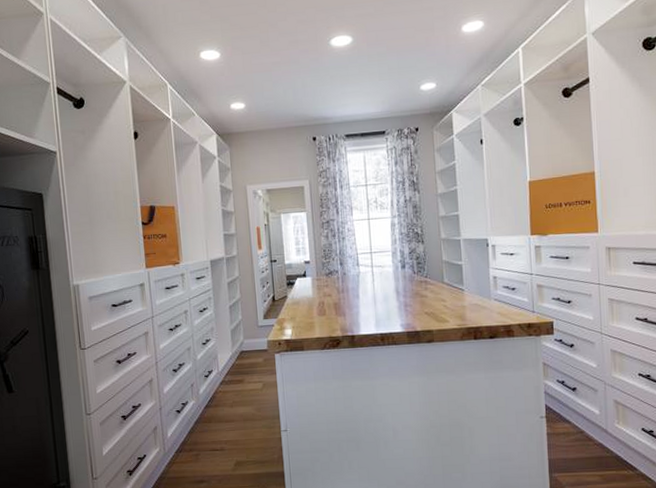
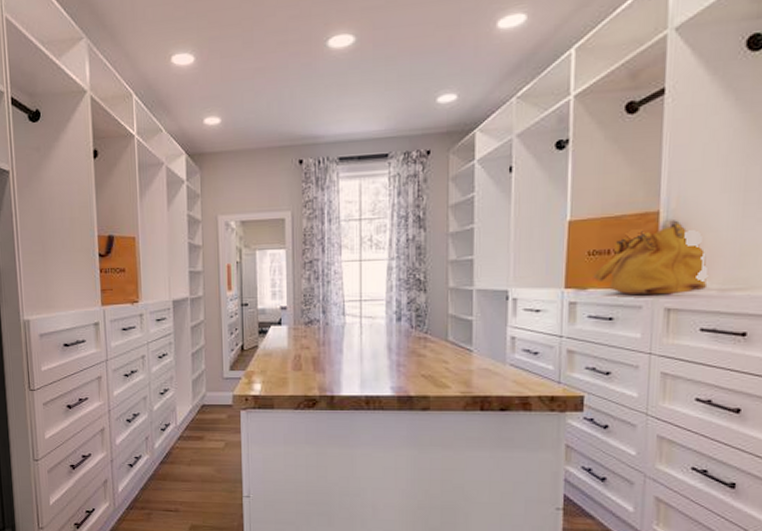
handbag: none [551,178,634,238] -> present [593,220,706,295]

